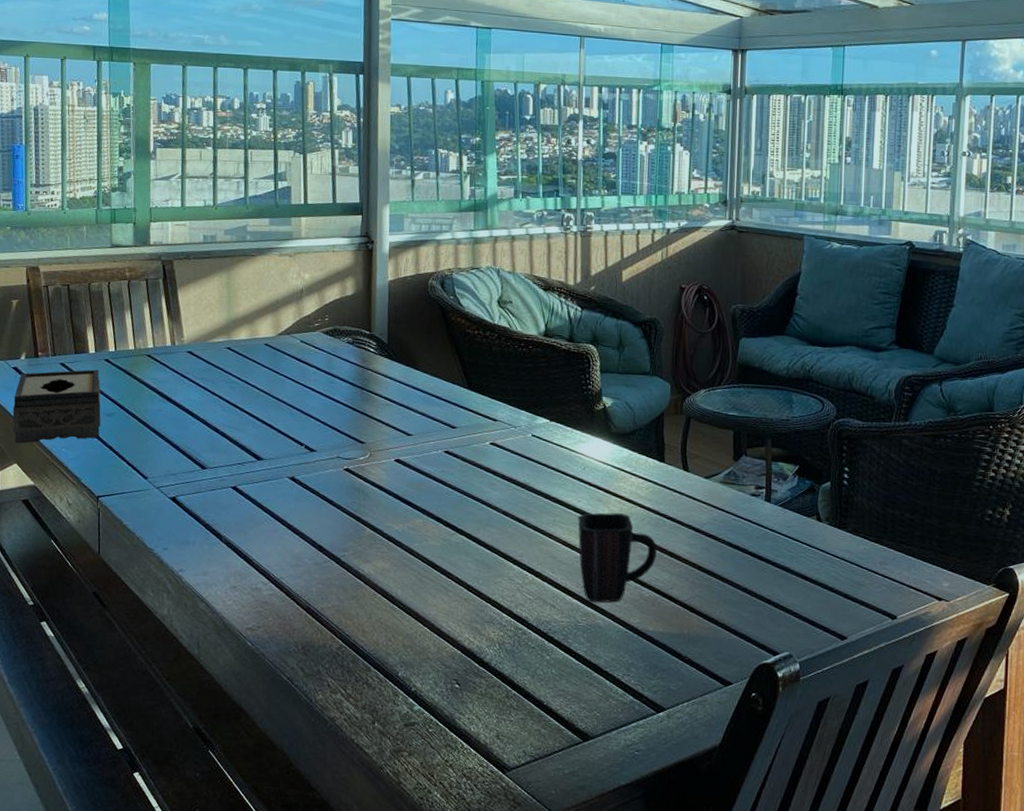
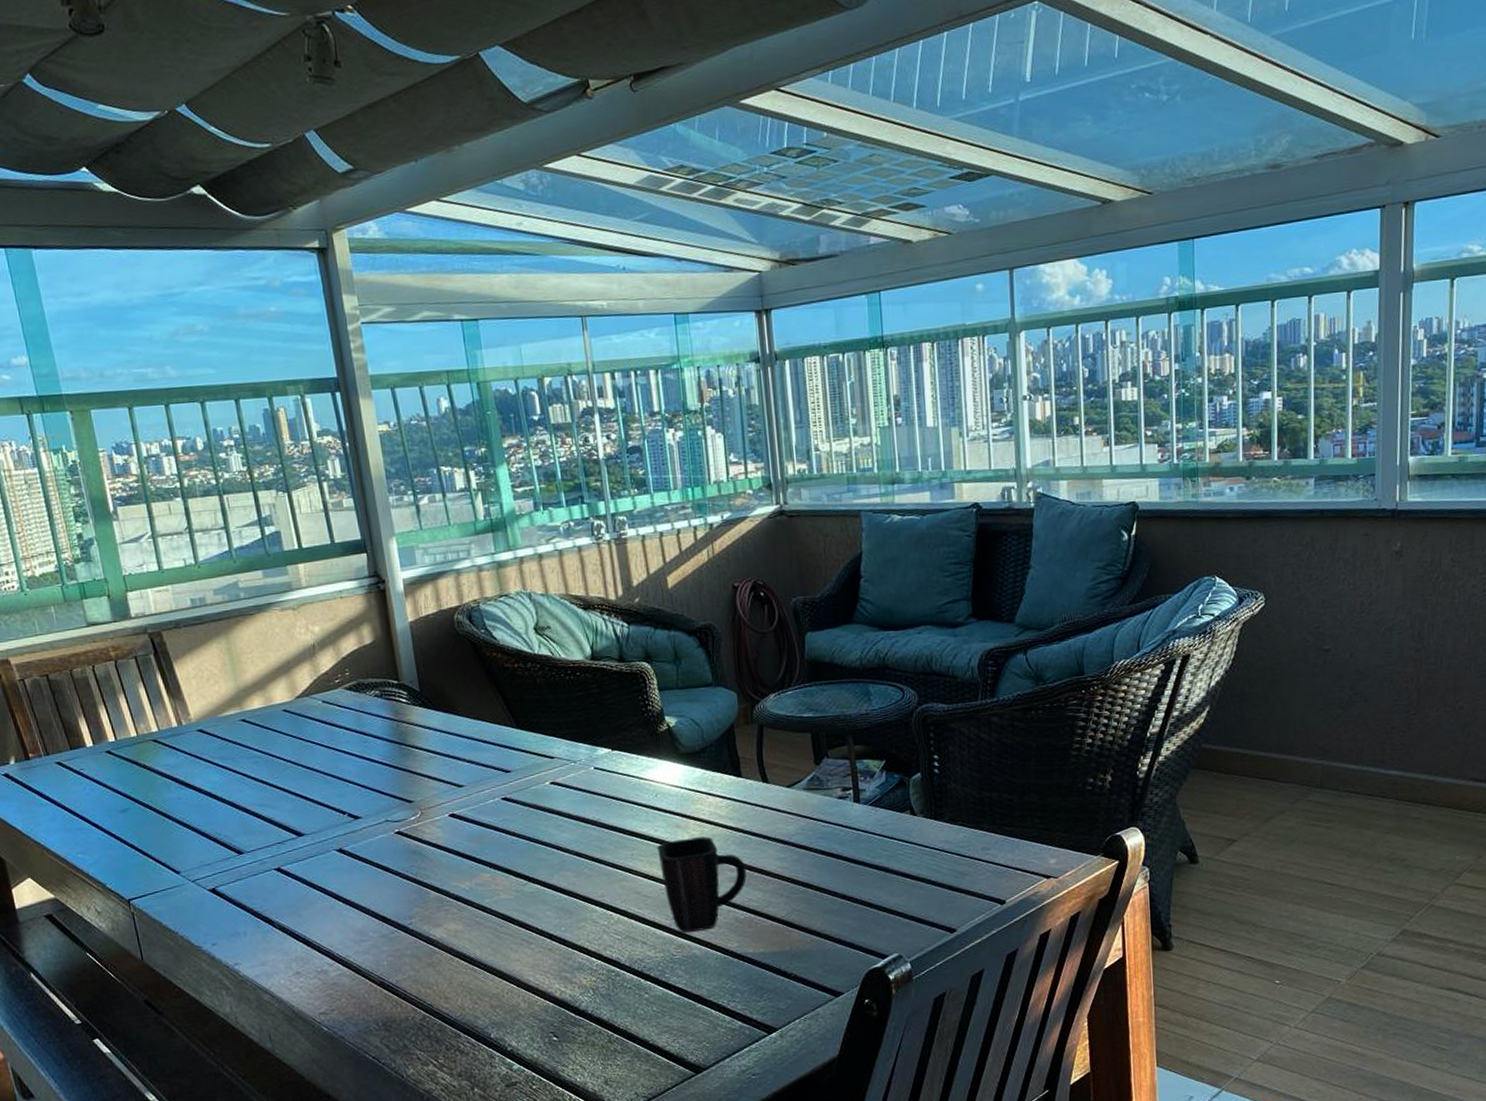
tissue box: present [12,369,101,444] -> none [11,763,117,857]

